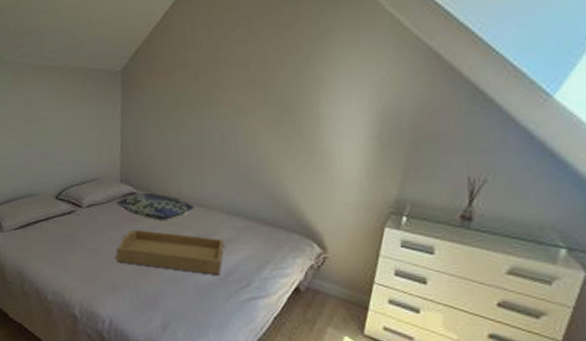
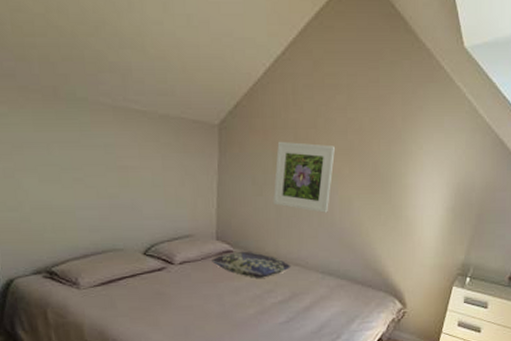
serving tray: present [116,229,225,275] -> none [211,287,319,330]
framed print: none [174,79,238,150] -> present [273,141,336,213]

